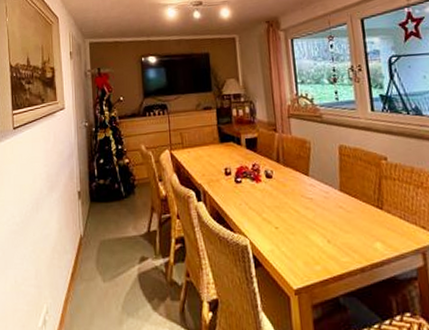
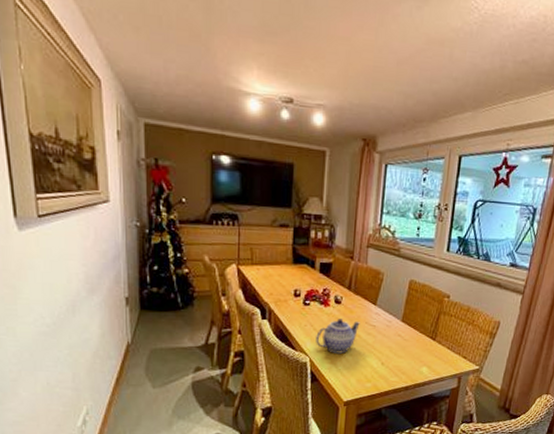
teapot: none [252,194,296,233] -> present [316,319,360,354]

